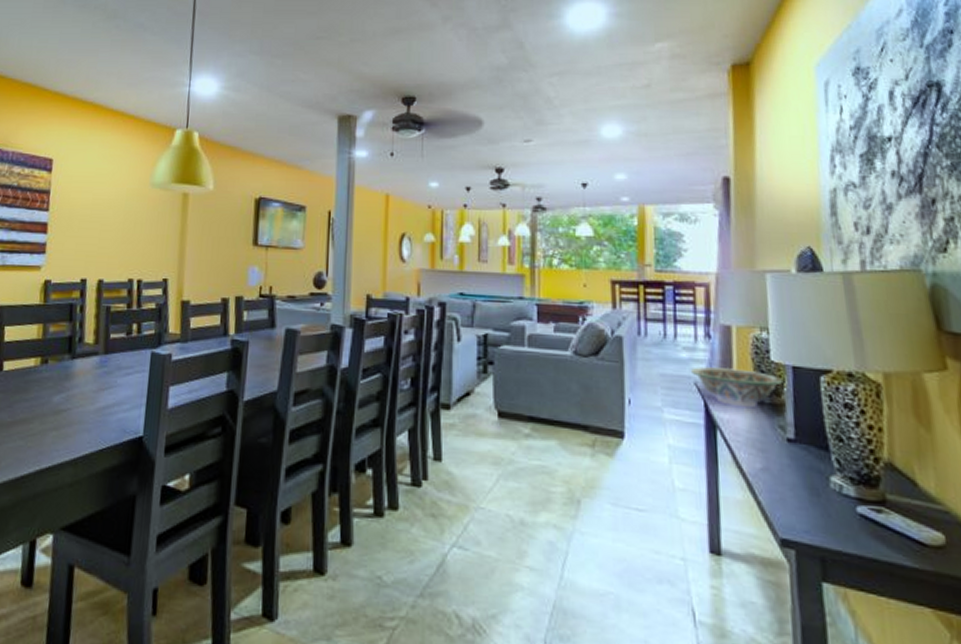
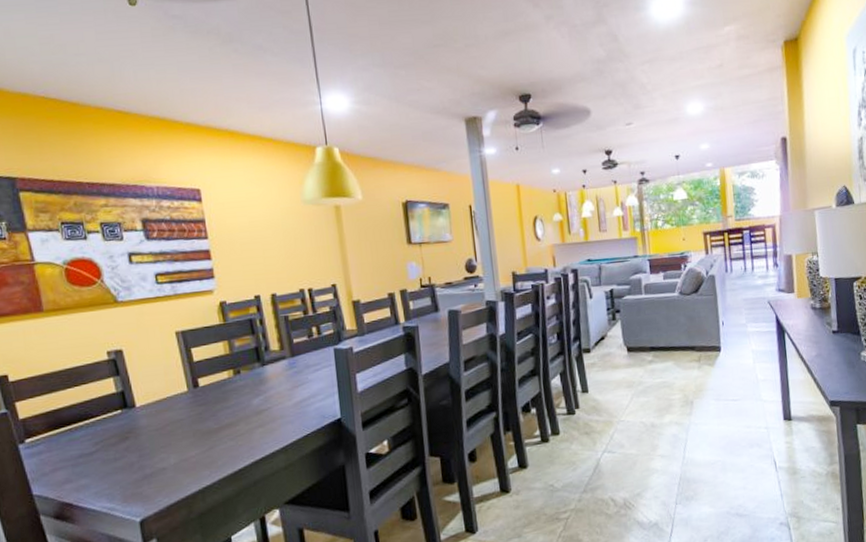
decorative bowl: present [691,367,784,409] -> none [765,286,829,315]

